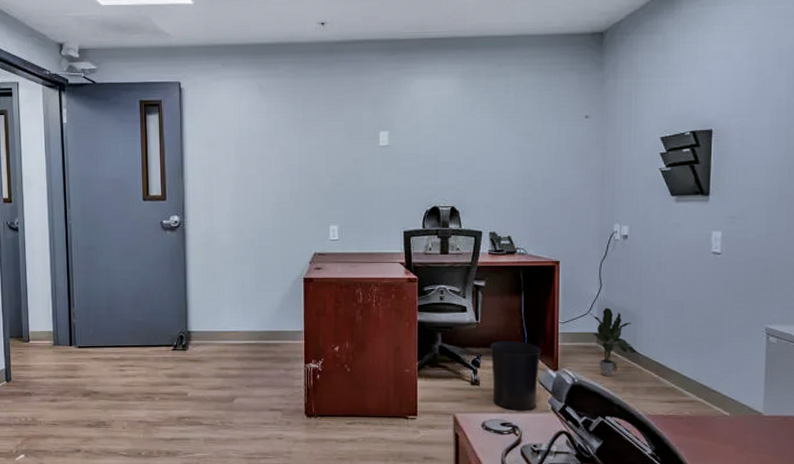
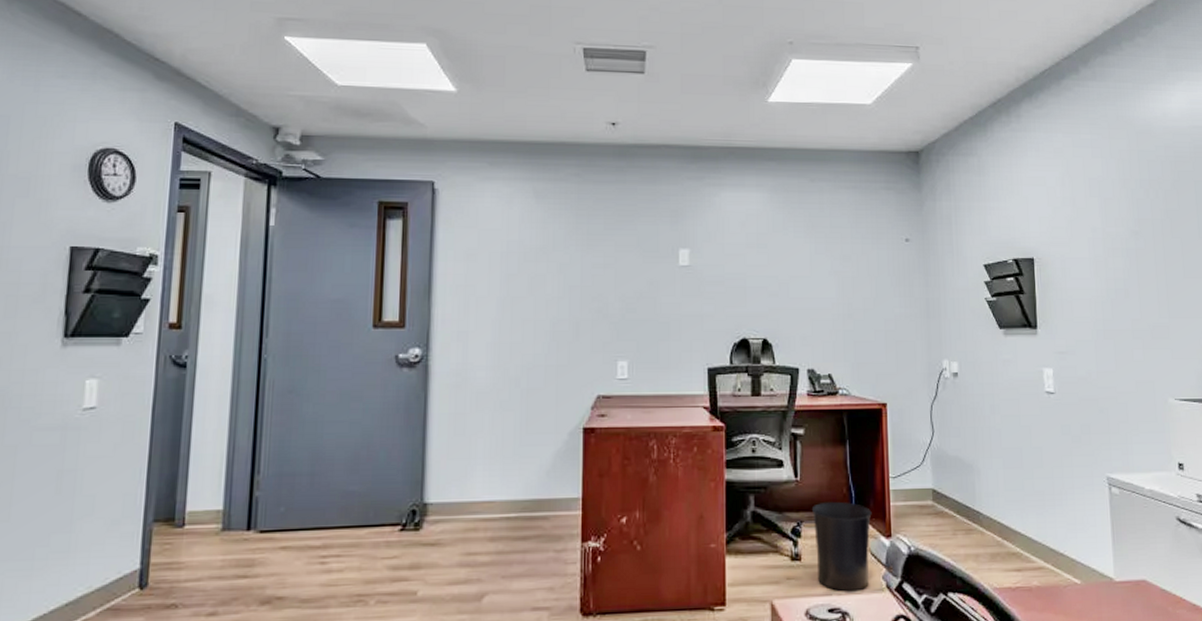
potted plant: present [589,307,639,377] -> none [922,457,980,543]

